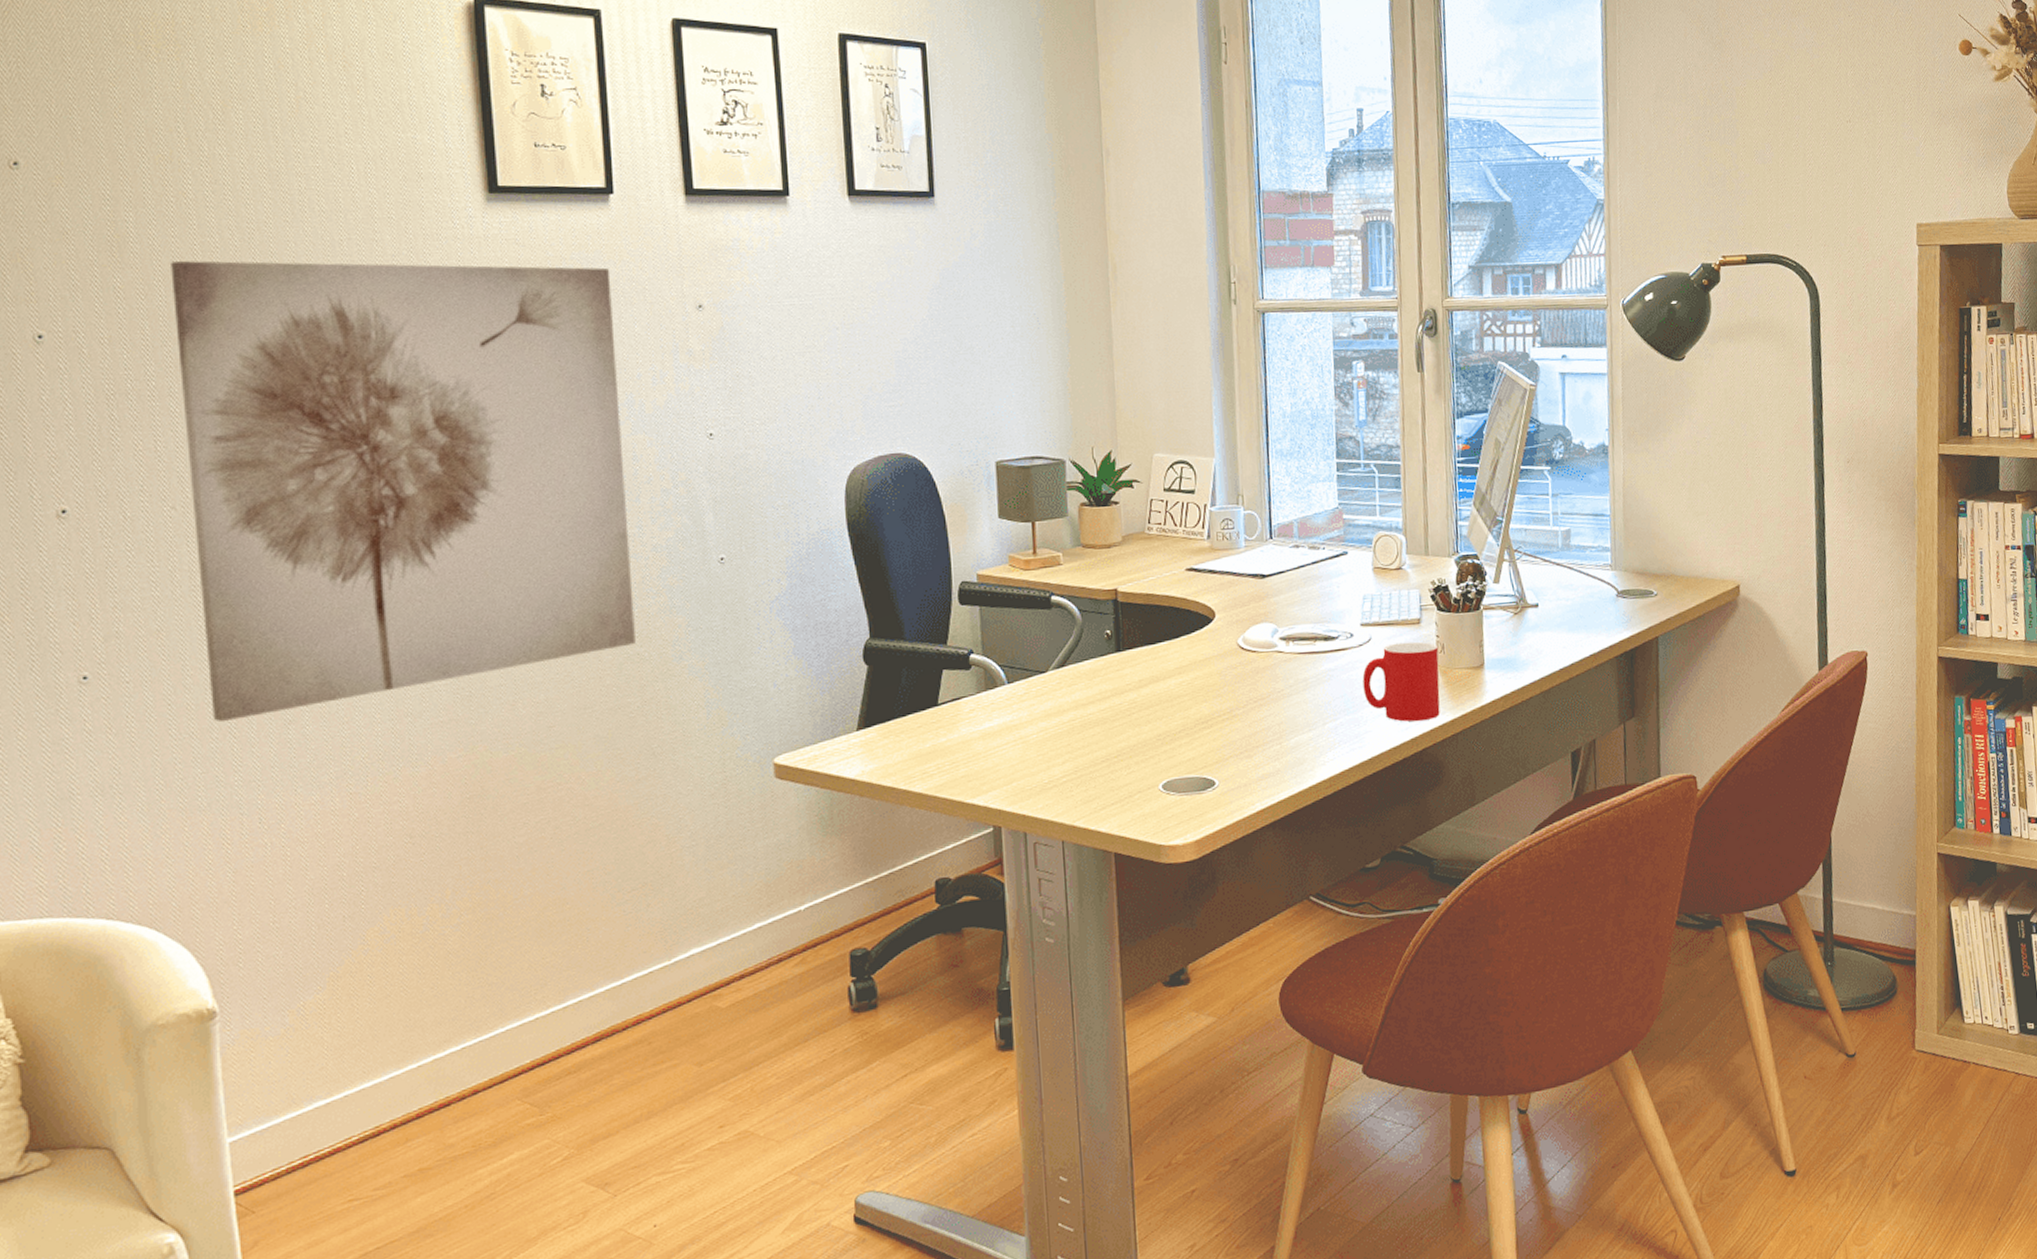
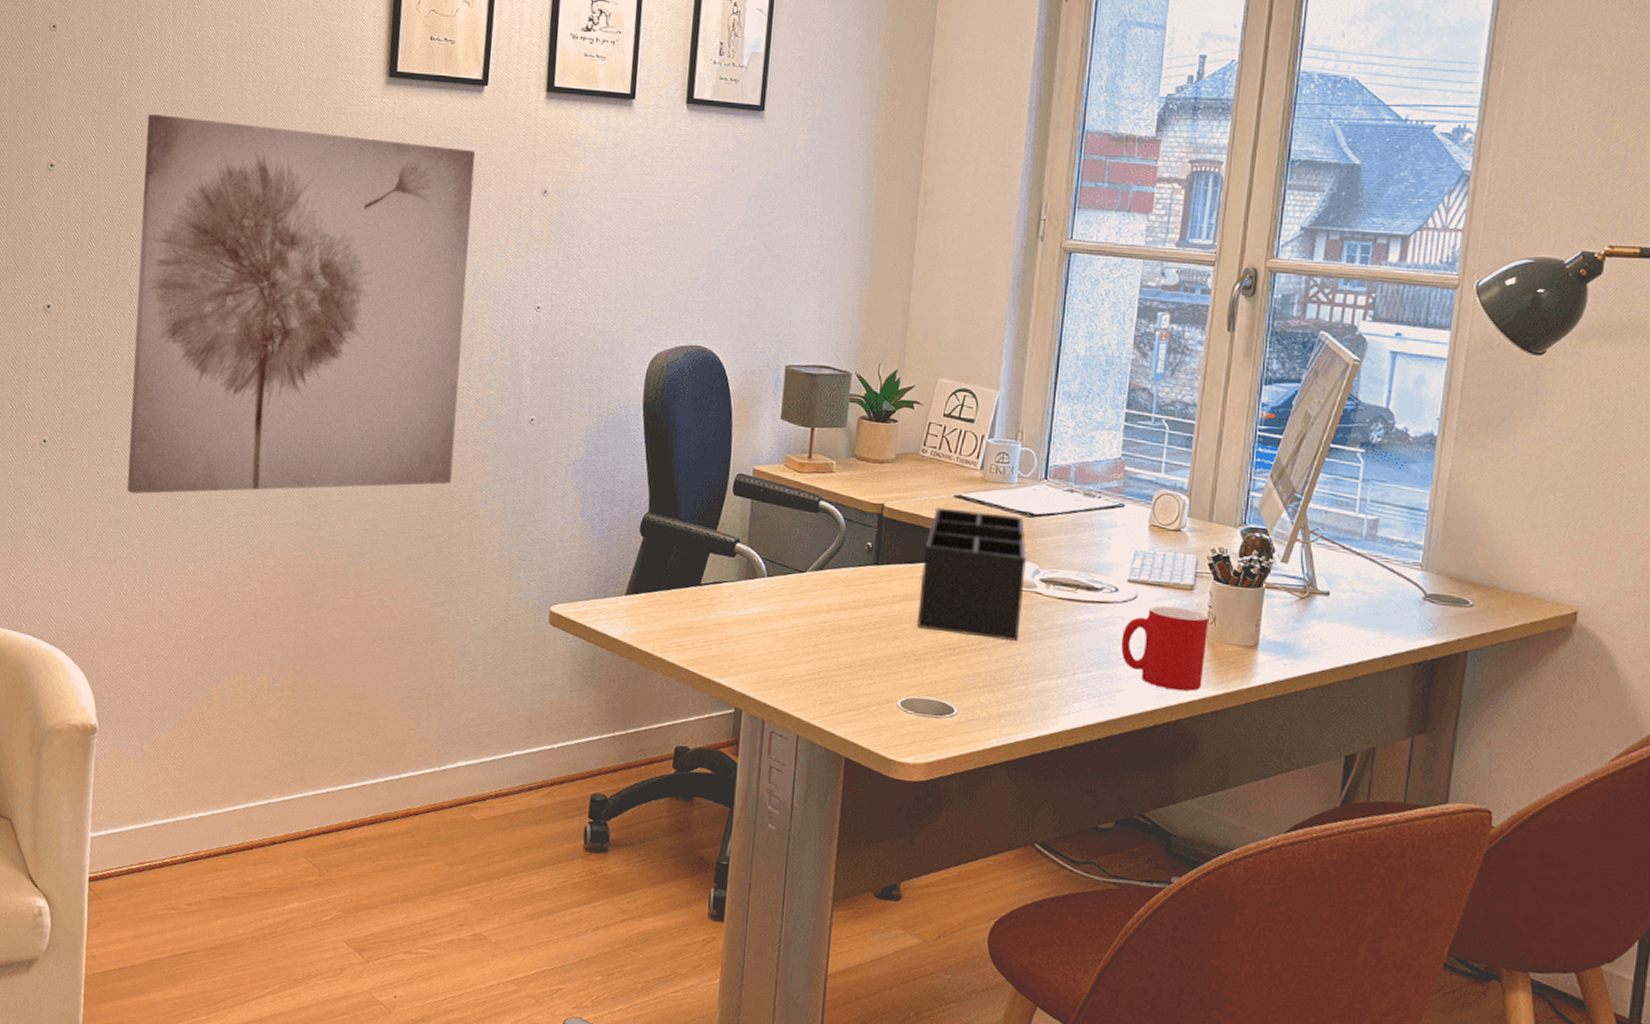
desk organizer: none [1163,580,1267,709] -> present [916,507,1027,642]

